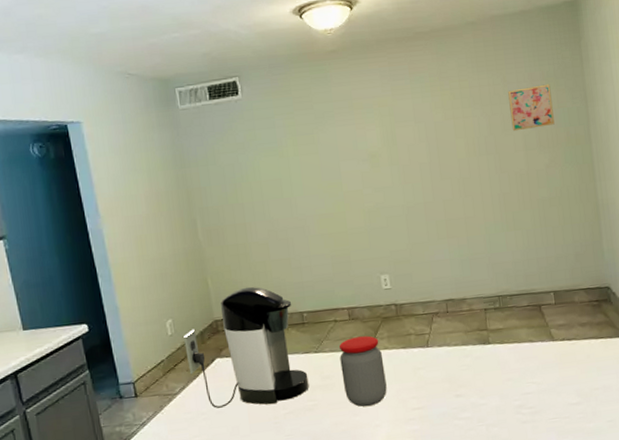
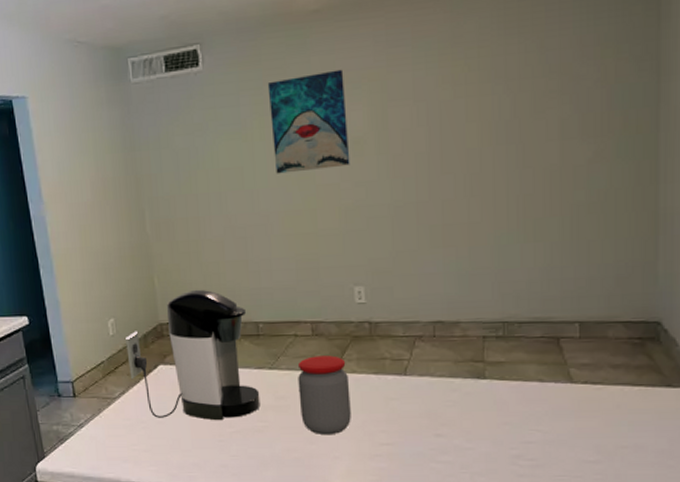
wall art: none [297,97,370,184] -> present [267,69,350,174]
wall art: present [508,84,555,132] -> none [545,50,608,115]

